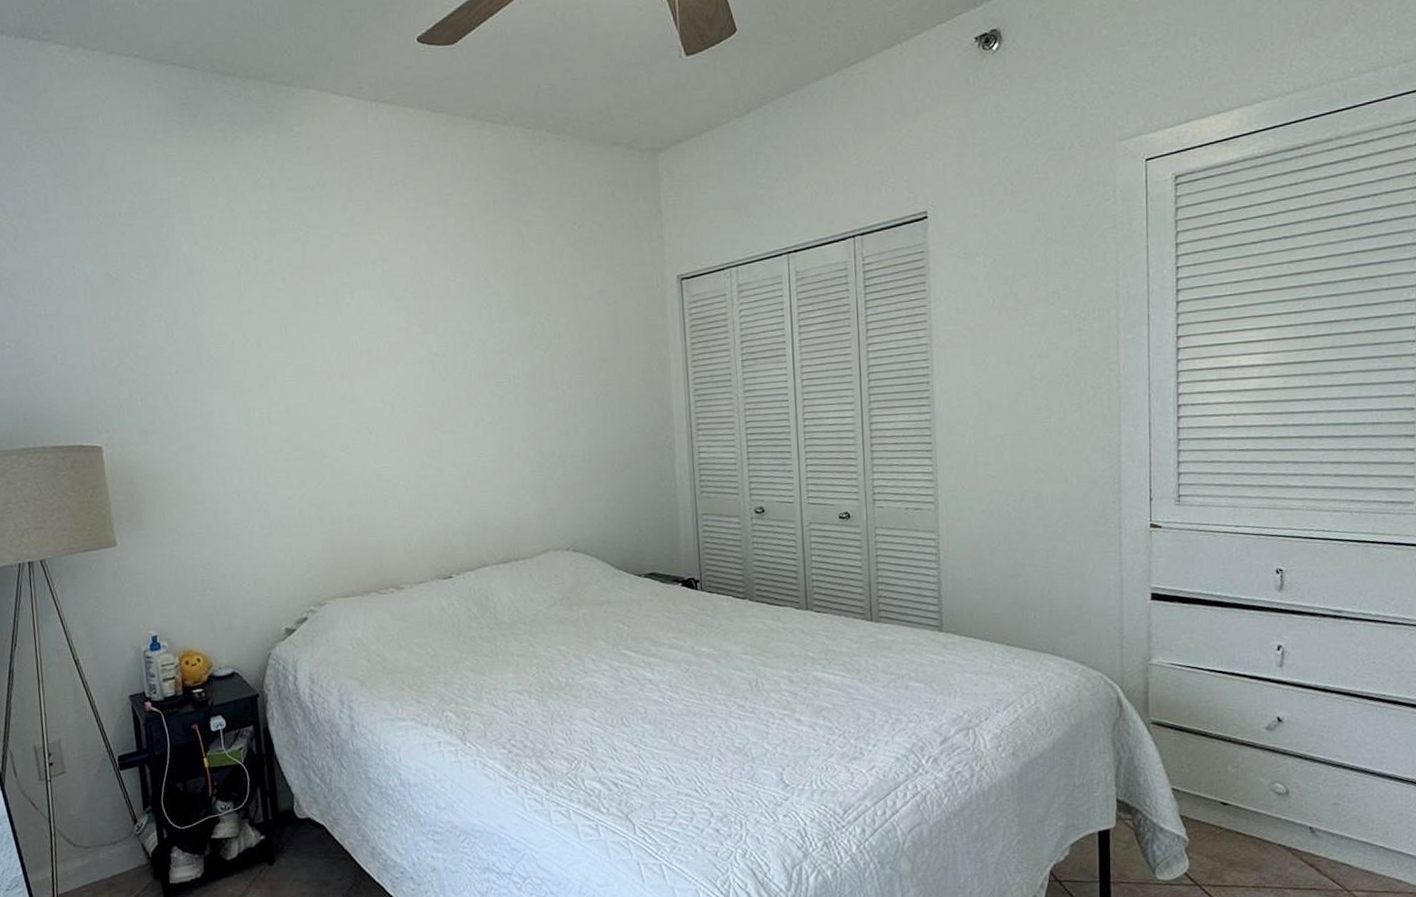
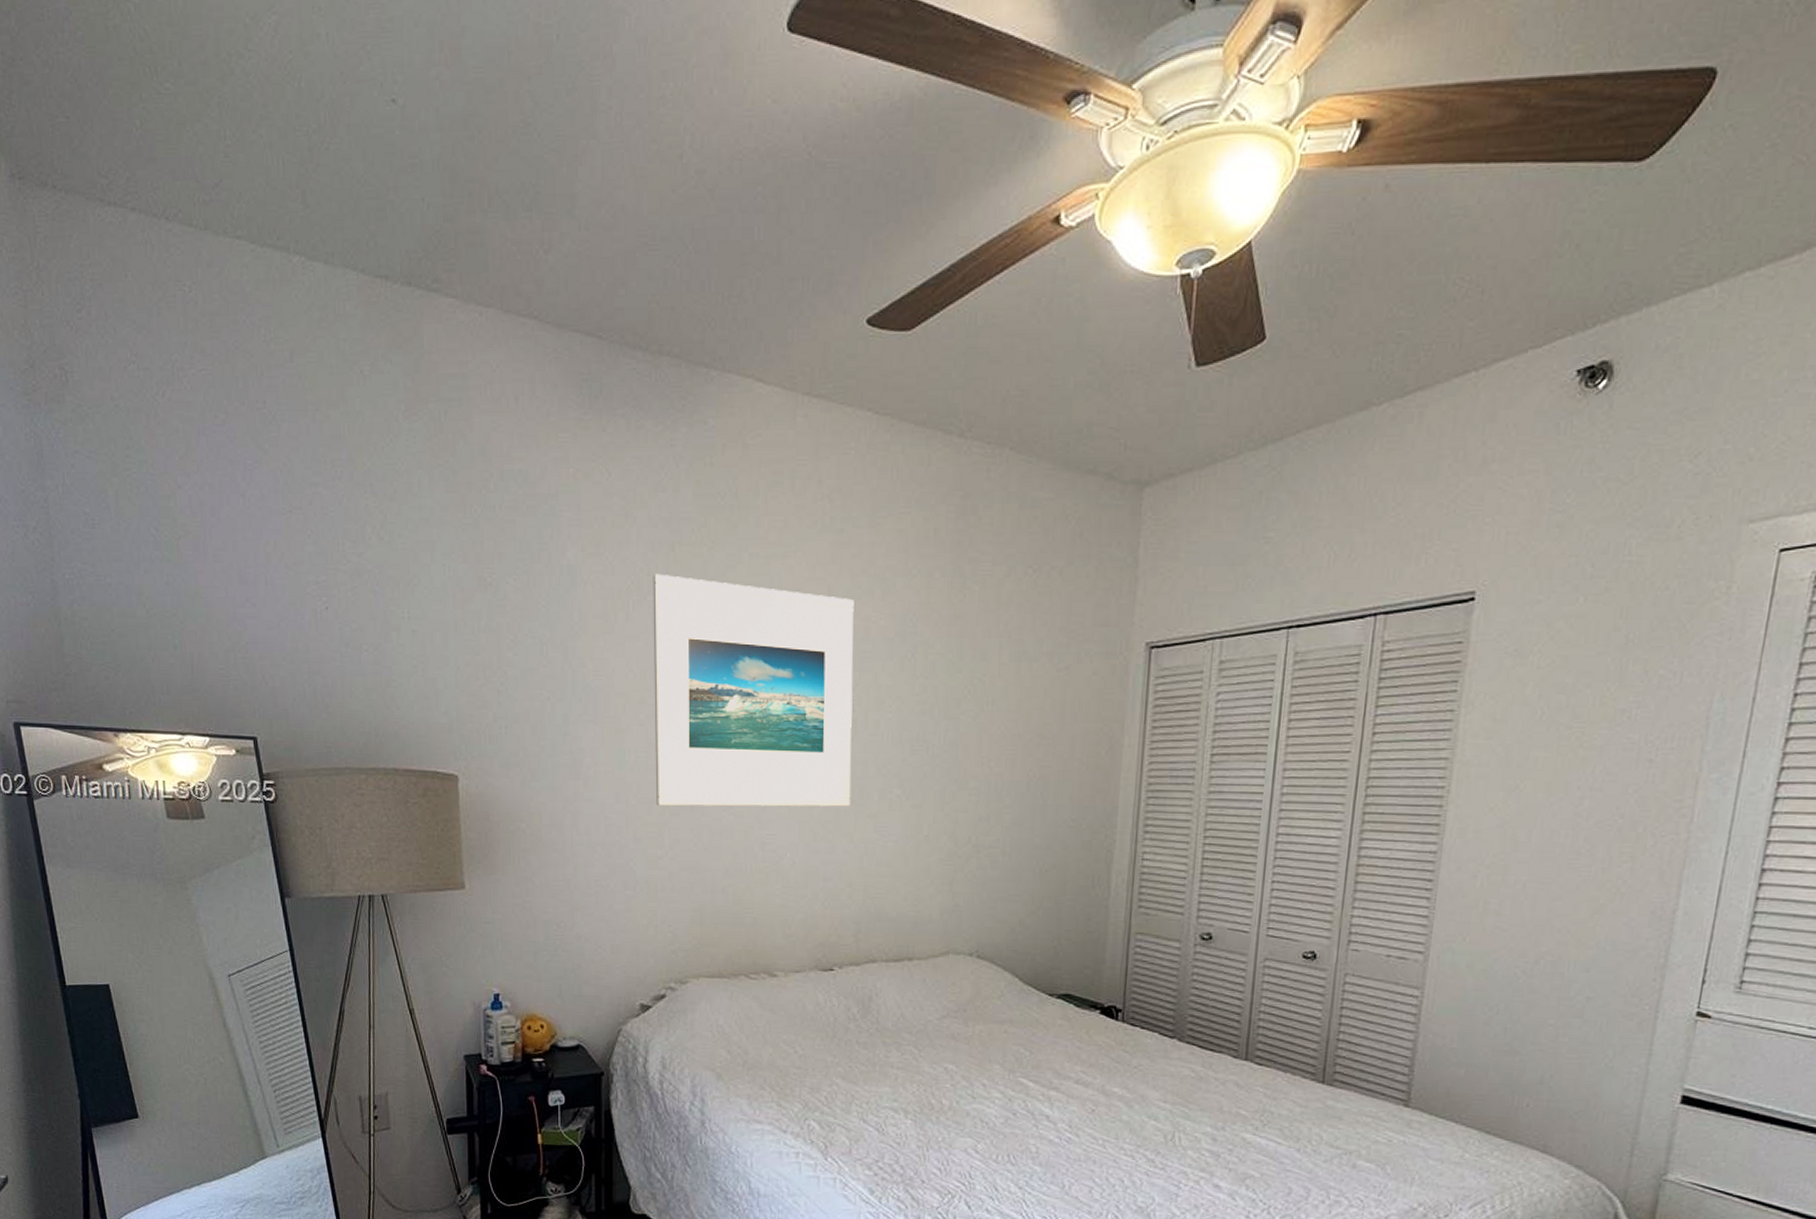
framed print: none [259,257,450,454] -> present [653,573,854,807]

